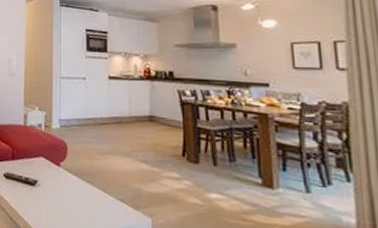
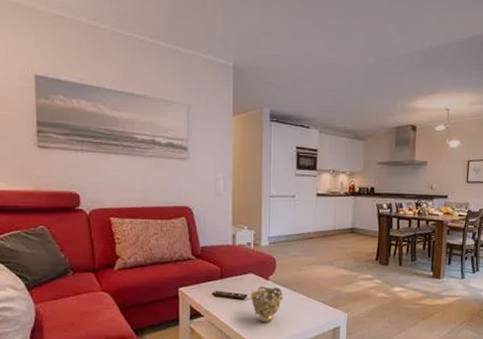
decorative bowl: none [40,172,76,217] -> present [250,286,283,323]

